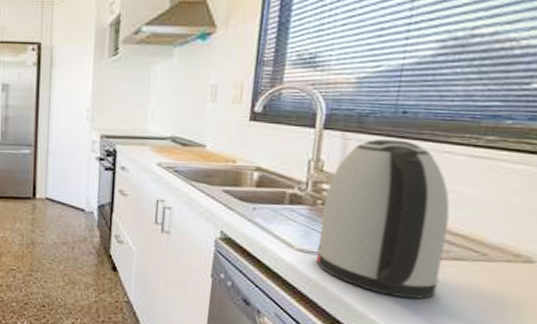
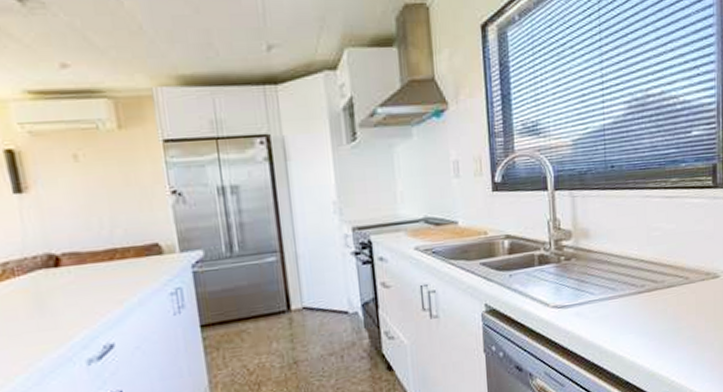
kettle: present [316,138,450,299] -> none [566,191,661,331]

